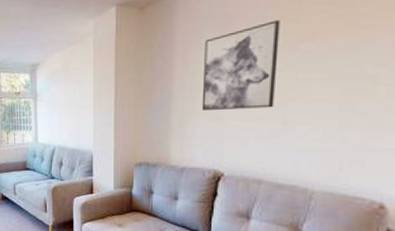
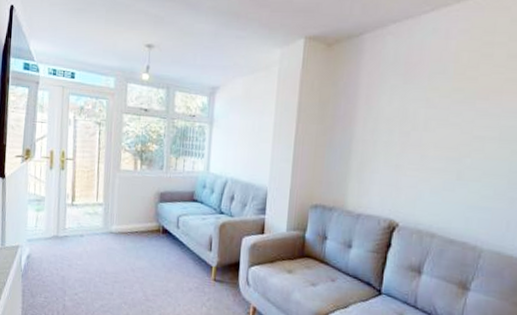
wall art: present [201,20,280,110] -> none [381,75,460,161]

